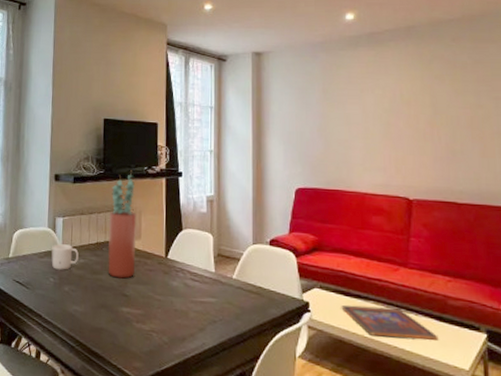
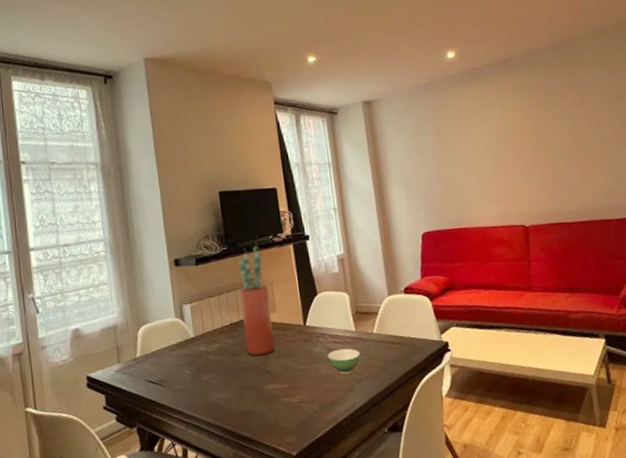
mug: present [51,244,79,270] -> none [183,331,214,360]
bowl: none [184,287,217,314] -> present [327,348,361,375]
religious icon: present [341,305,439,340] -> none [477,331,566,362]

